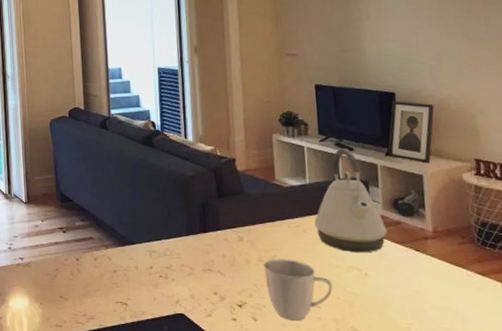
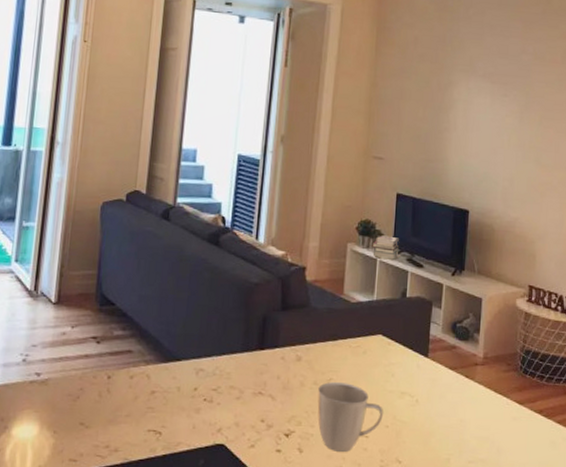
books: none [297,124,329,147] -> present [372,235,402,261]
kettle: present [314,149,387,253] -> none [375,265,443,378]
picture frame: present [388,101,434,163] -> none [454,219,501,287]

